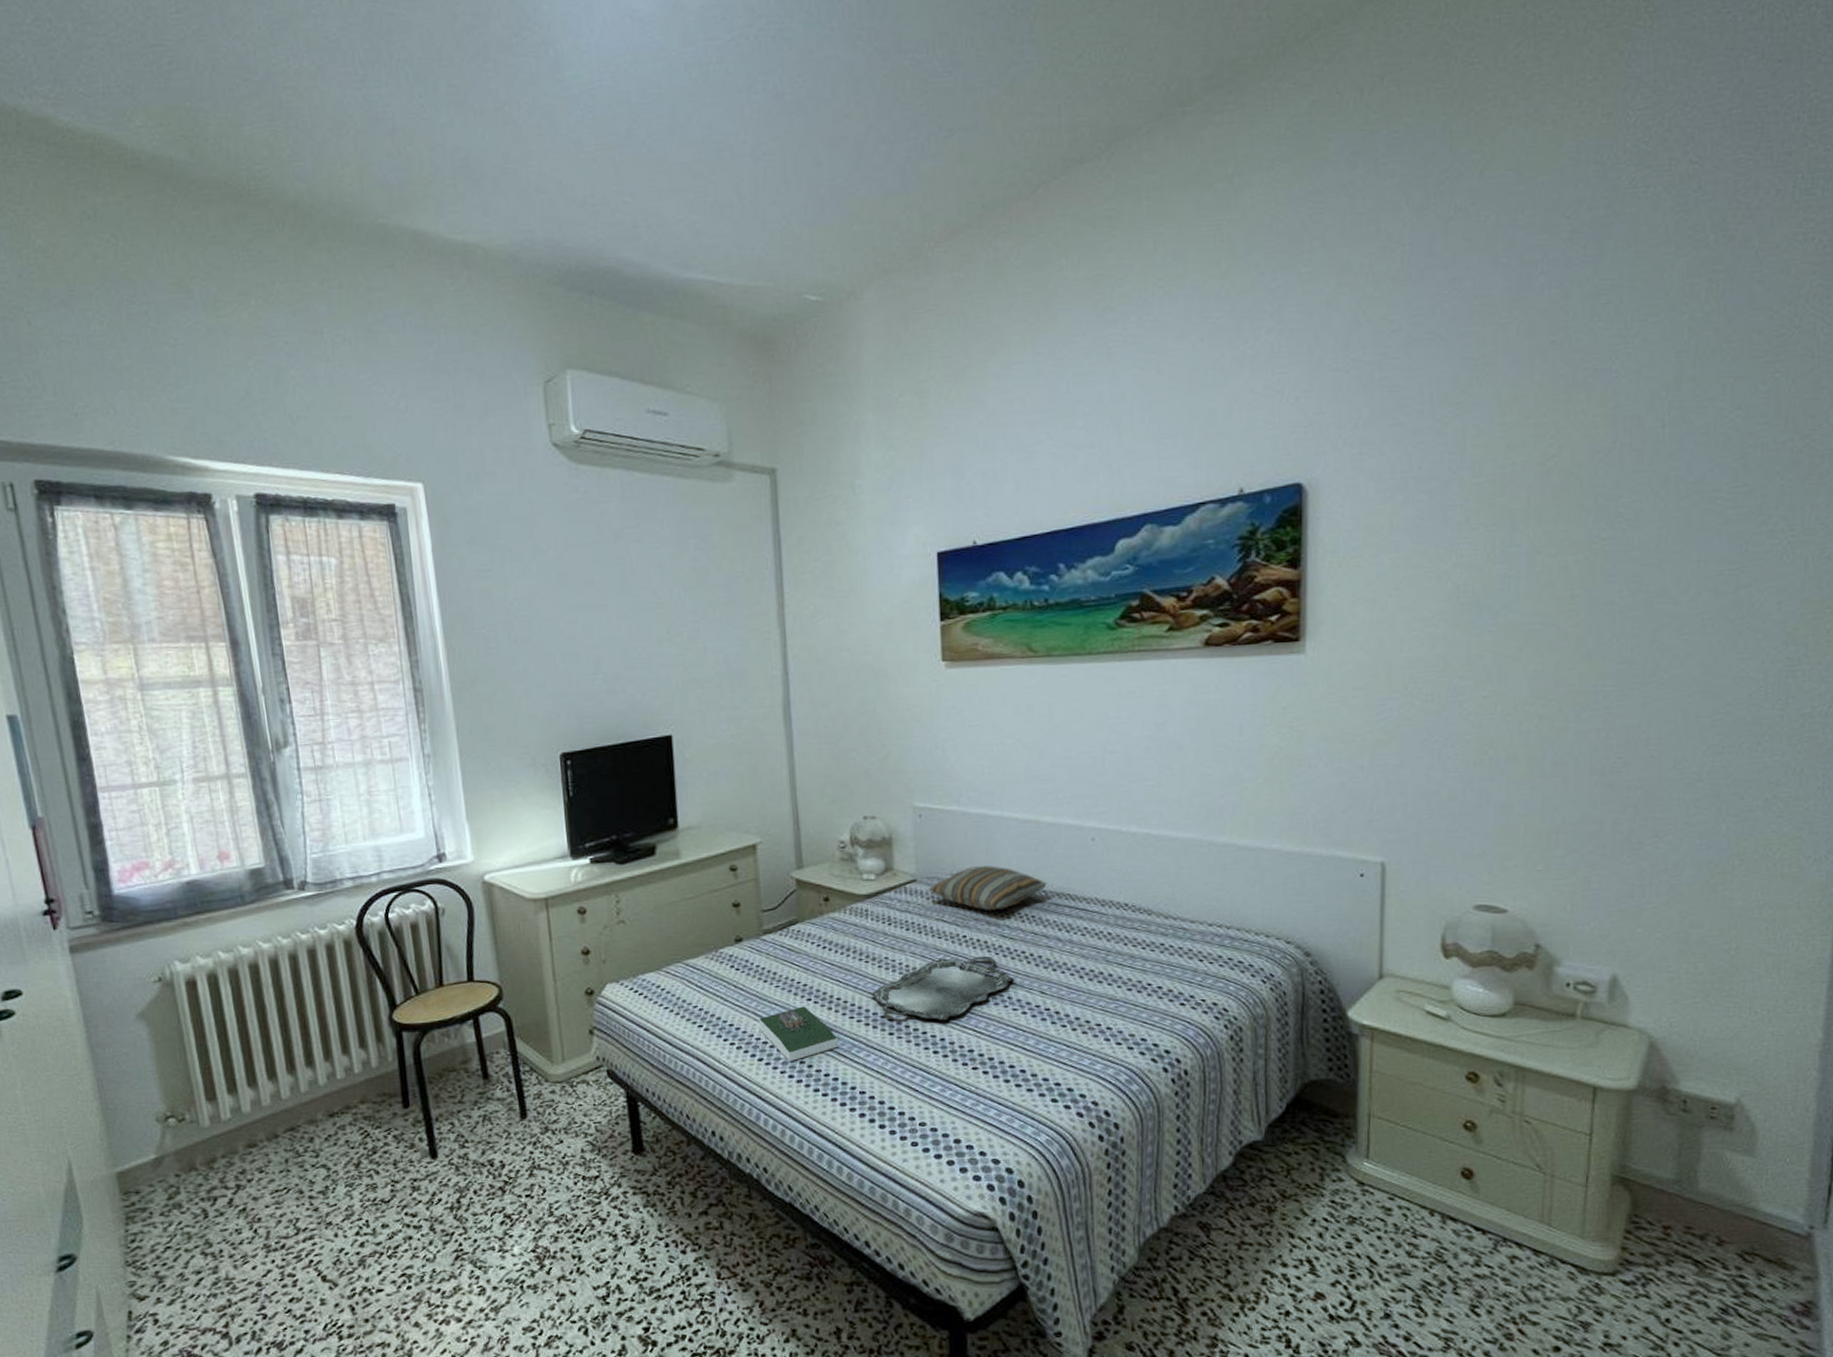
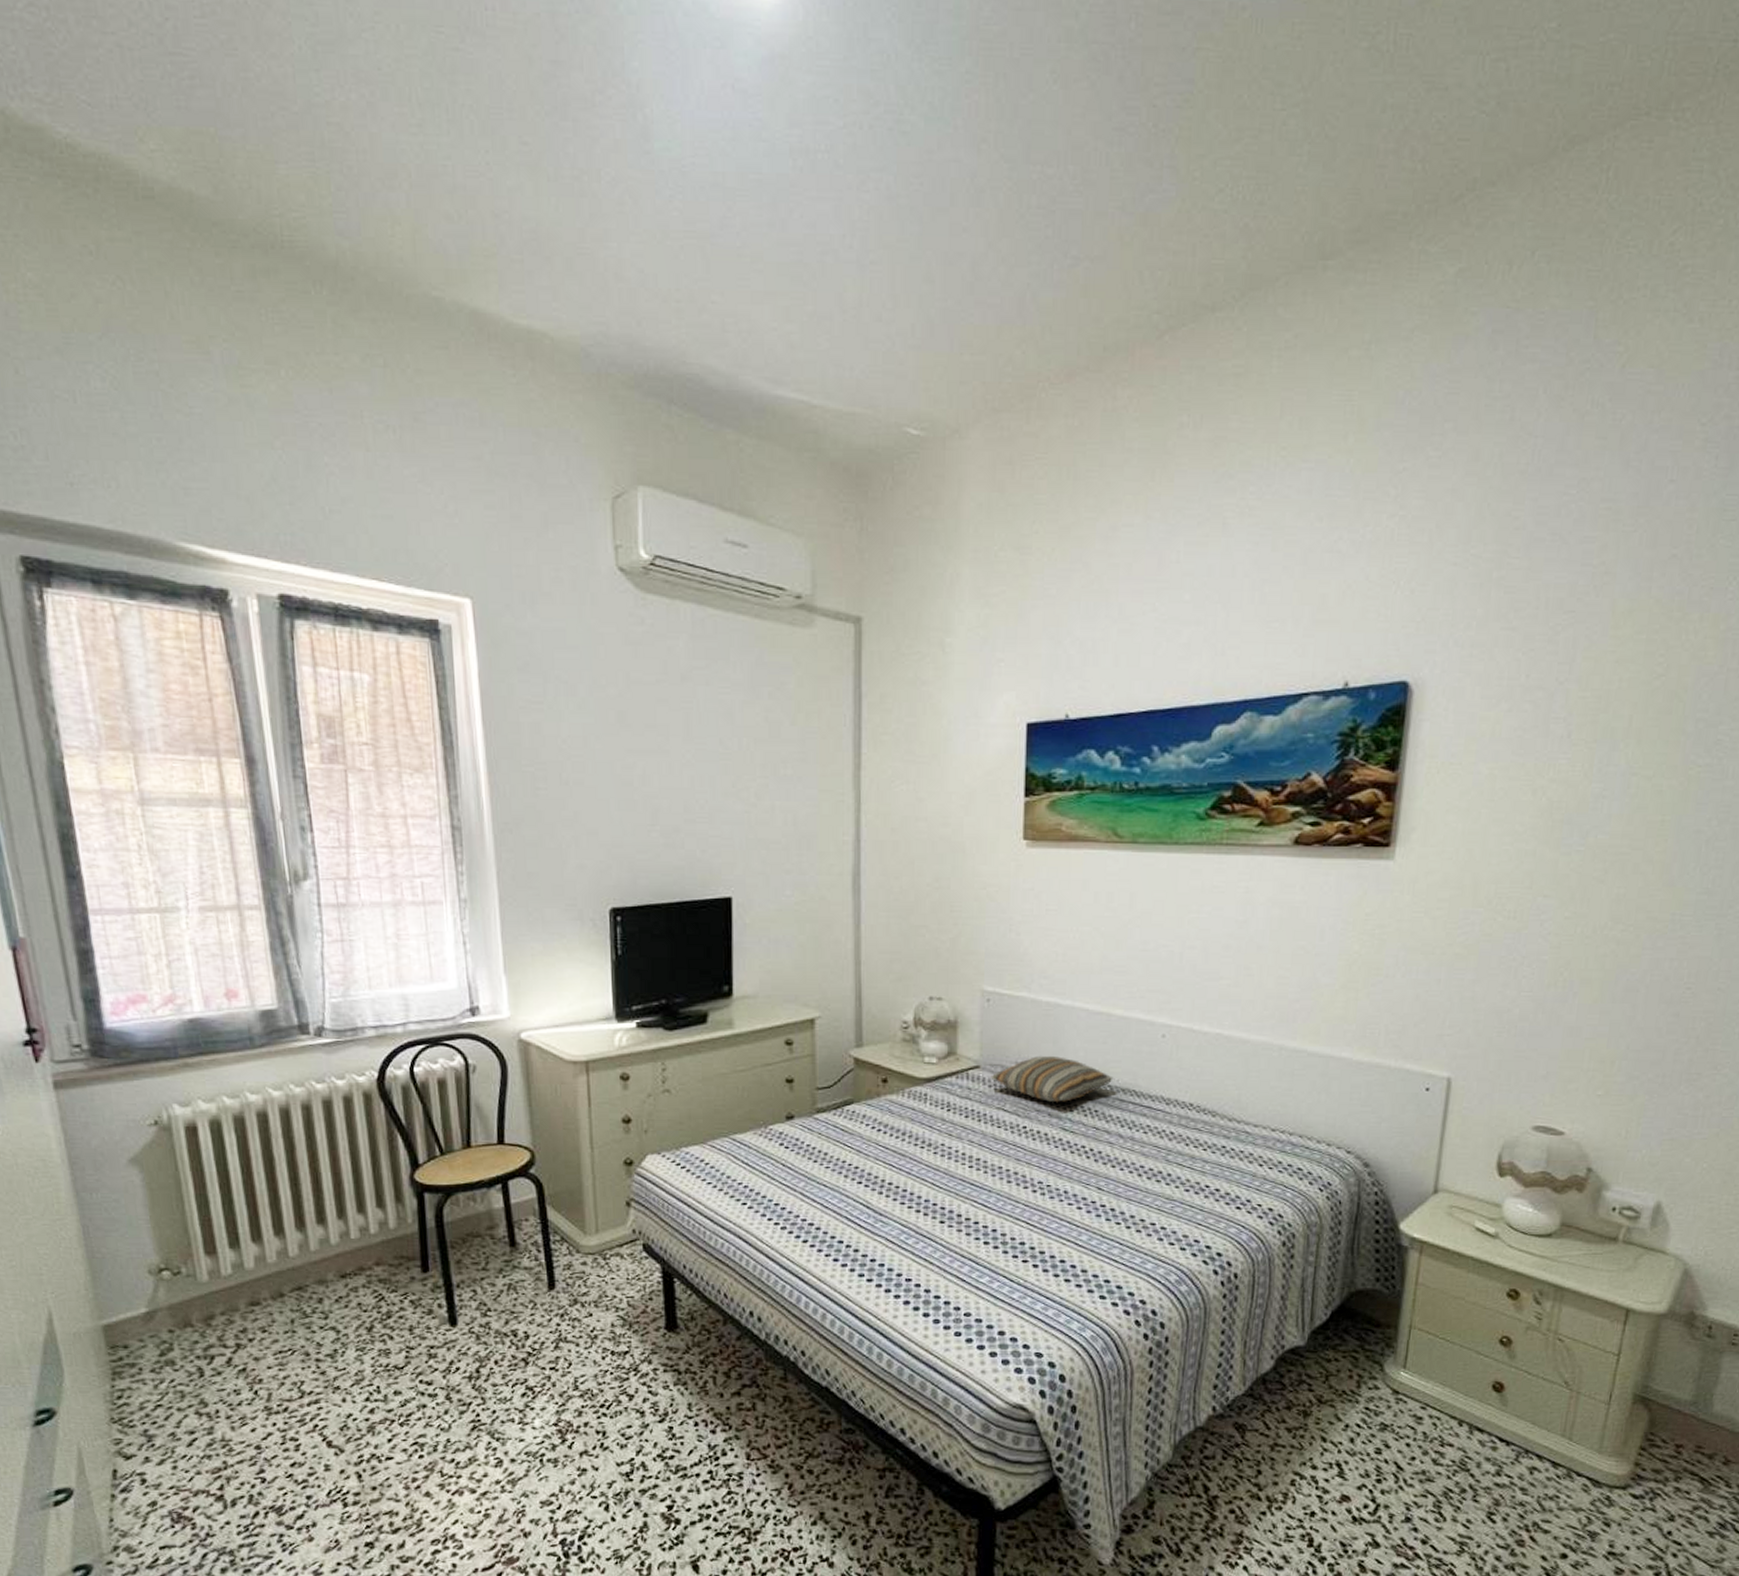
book: present [759,1006,839,1061] -> none [806,1189,887,1244]
serving tray: present [870,955,1013,1021] -> none [924,1147,1071,1212]

